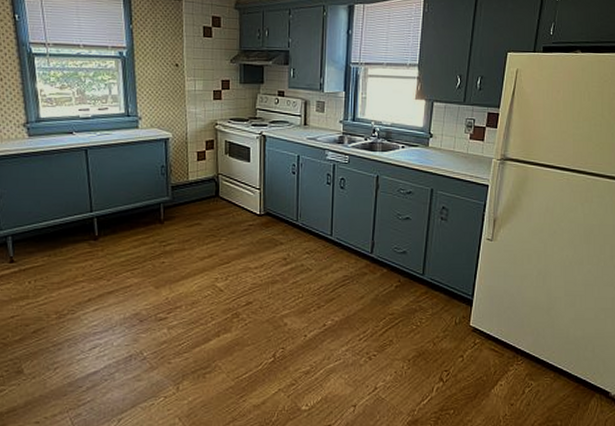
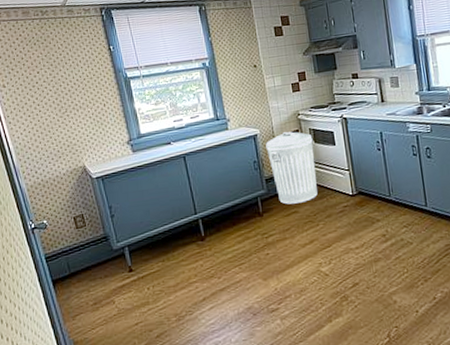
trash can: none [177,141,227,216] -> present [266,131,318,205]

